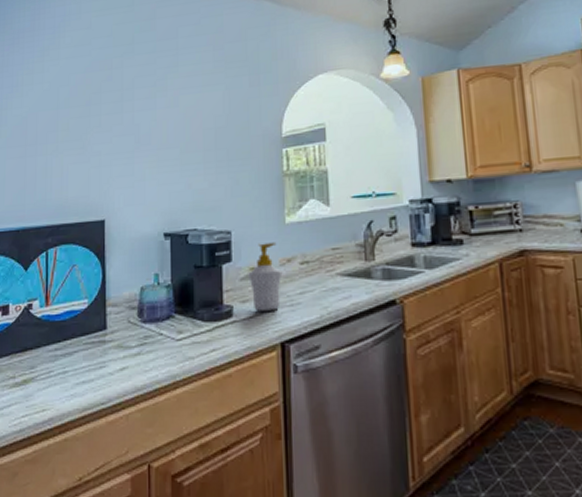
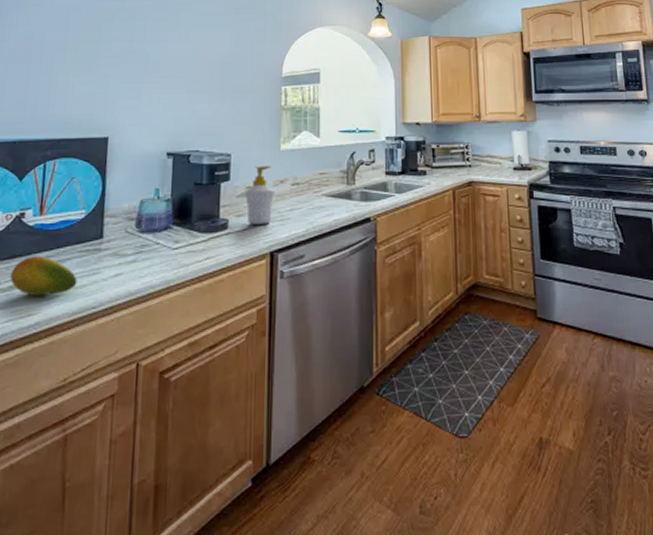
fruit: none [24,349,85,390] -> present [10,256,78,296]

